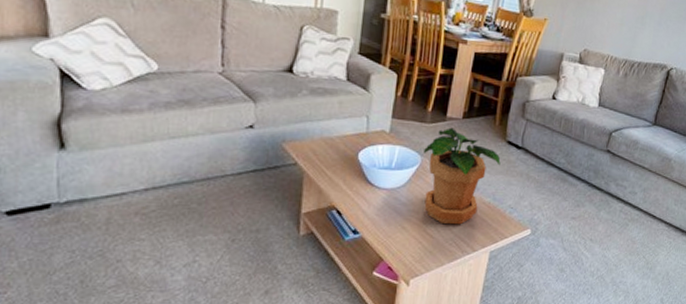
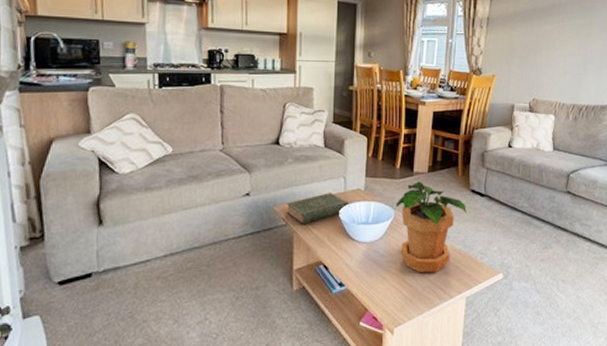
book: none [296,132,372,165] -> present [286,193,350,224]

